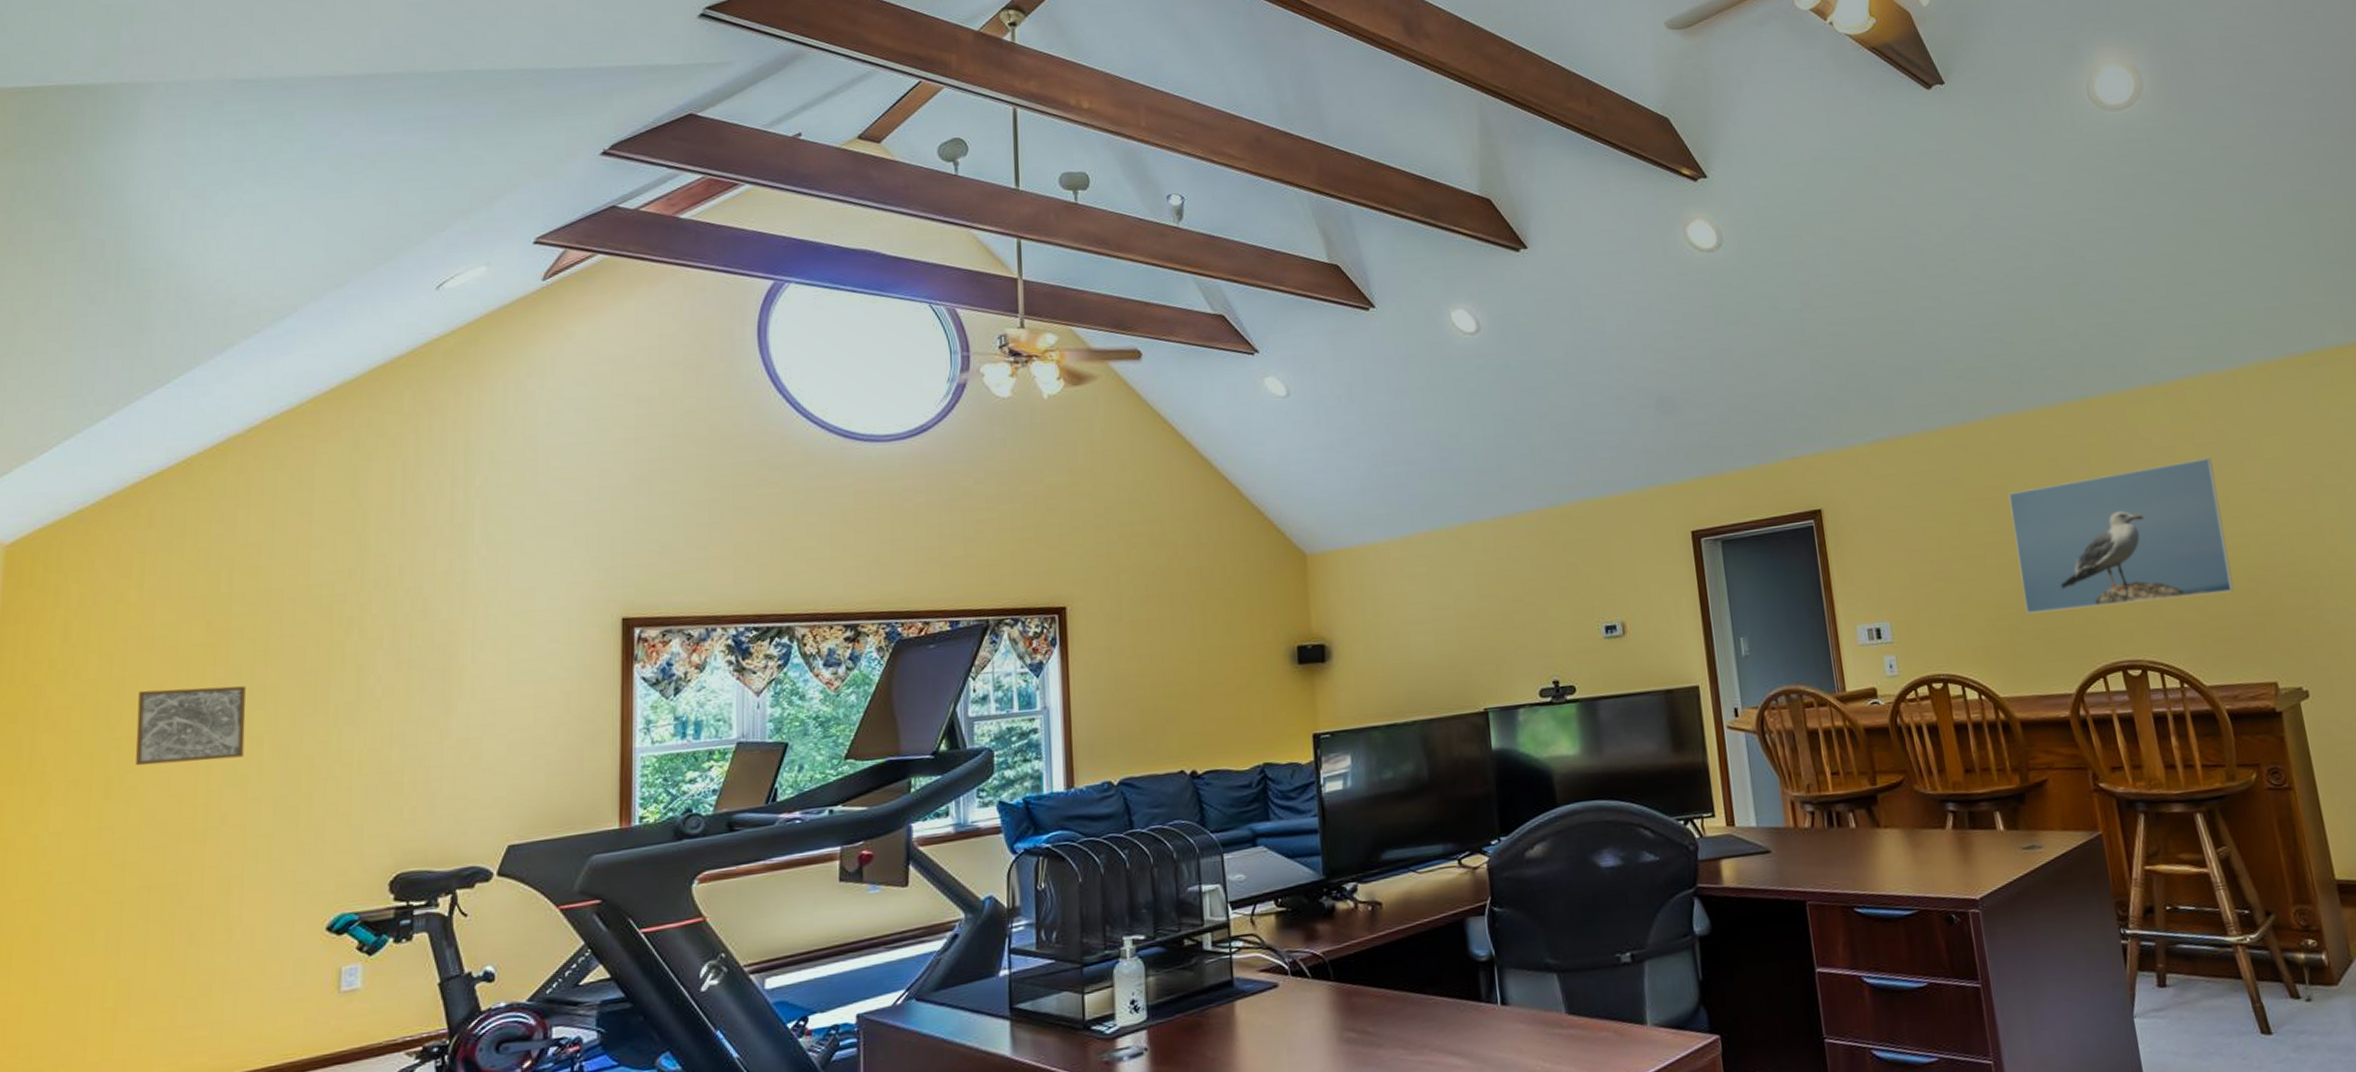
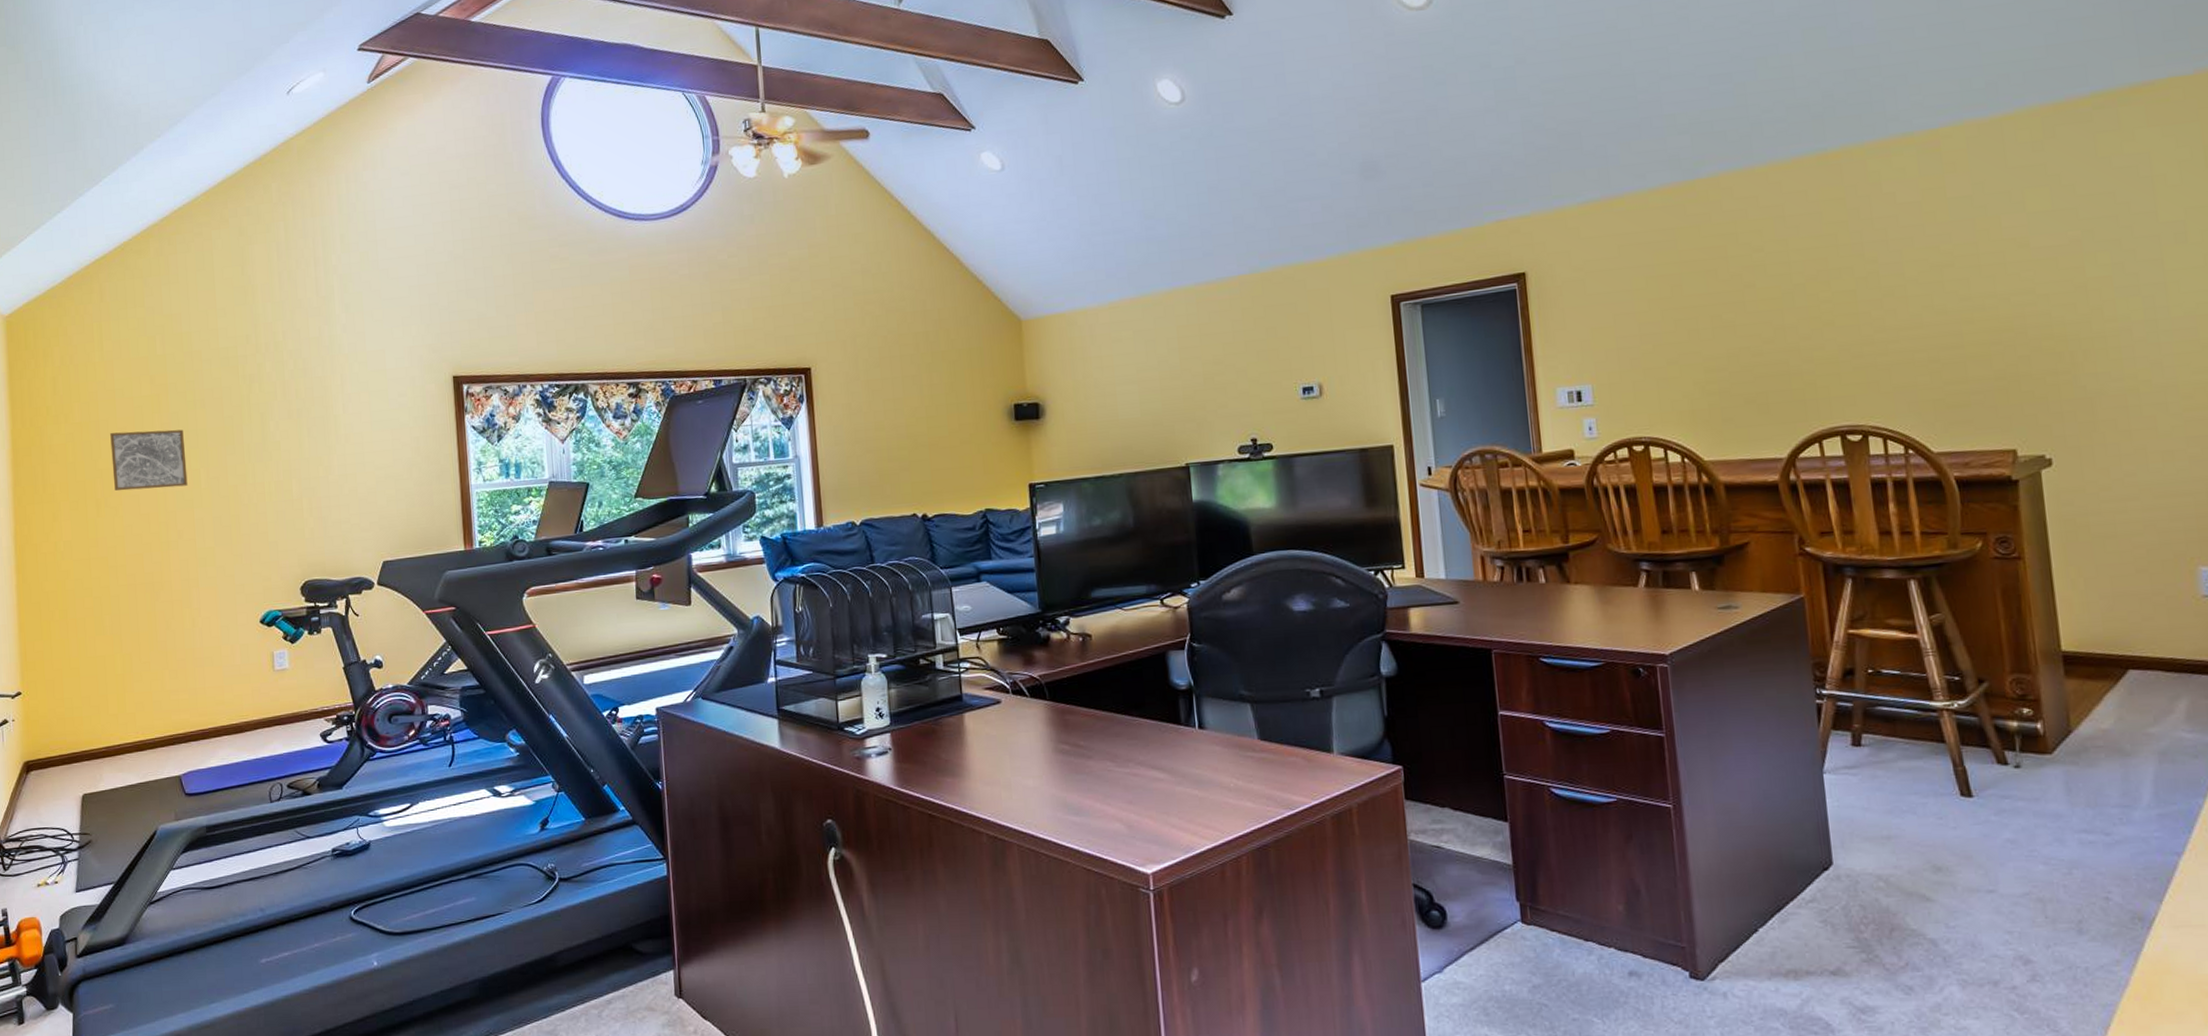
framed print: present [2008,457,2235,614] -> none [1728,212,1977,378]

